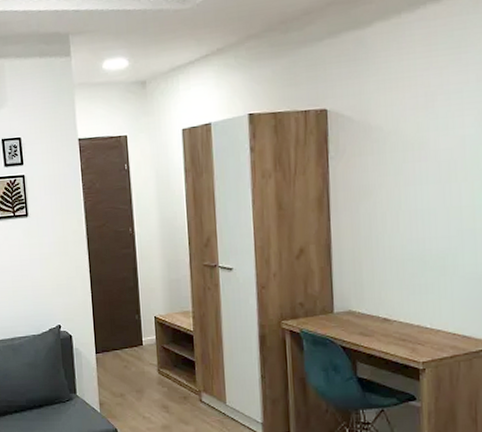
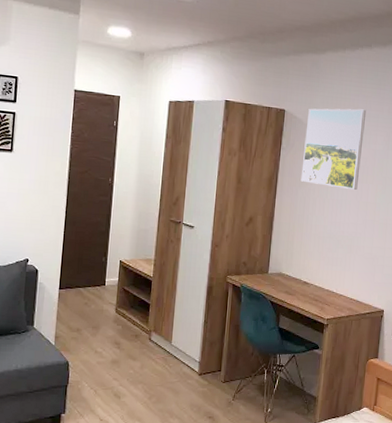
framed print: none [359,85,444,195] -> present [300,108,367,190]

